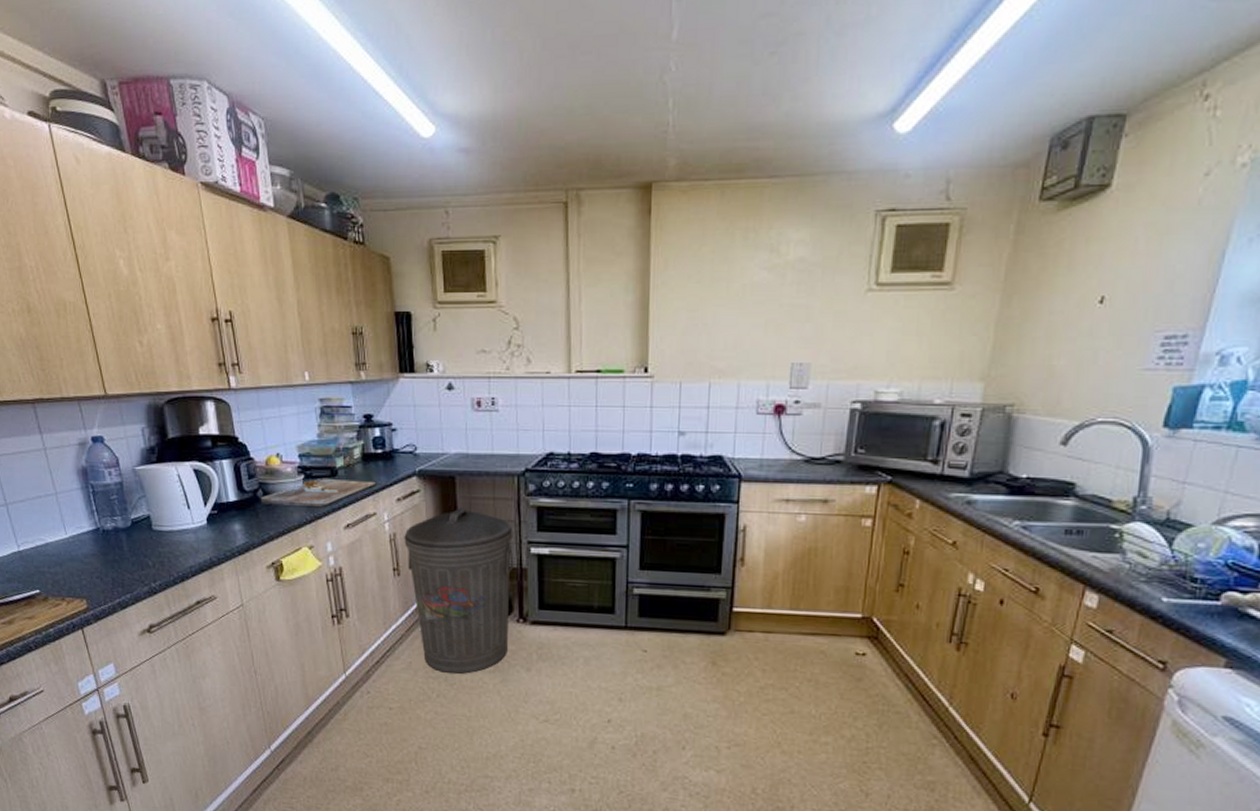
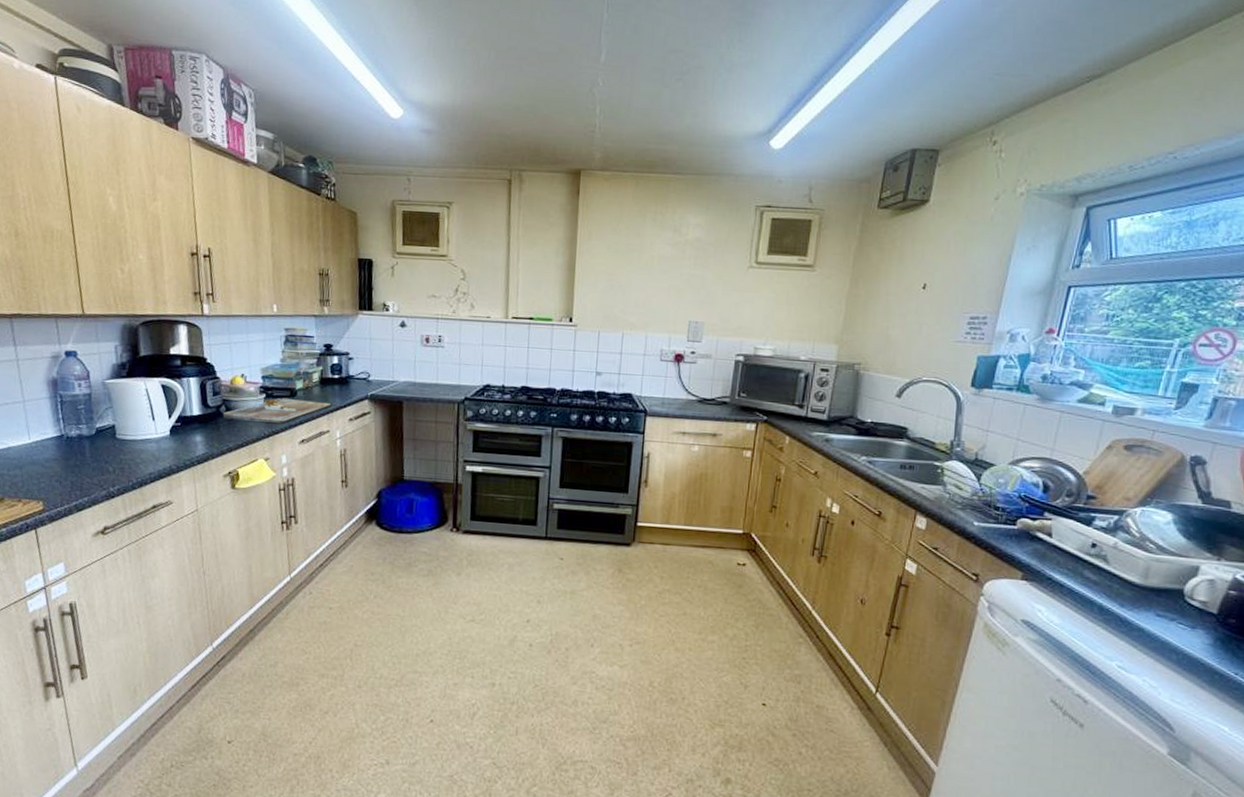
trash can: present [404,508,514,674] -> none [353,429,452,577]

